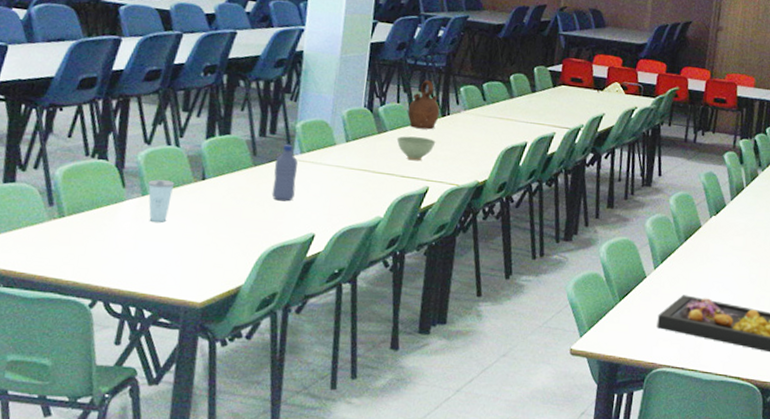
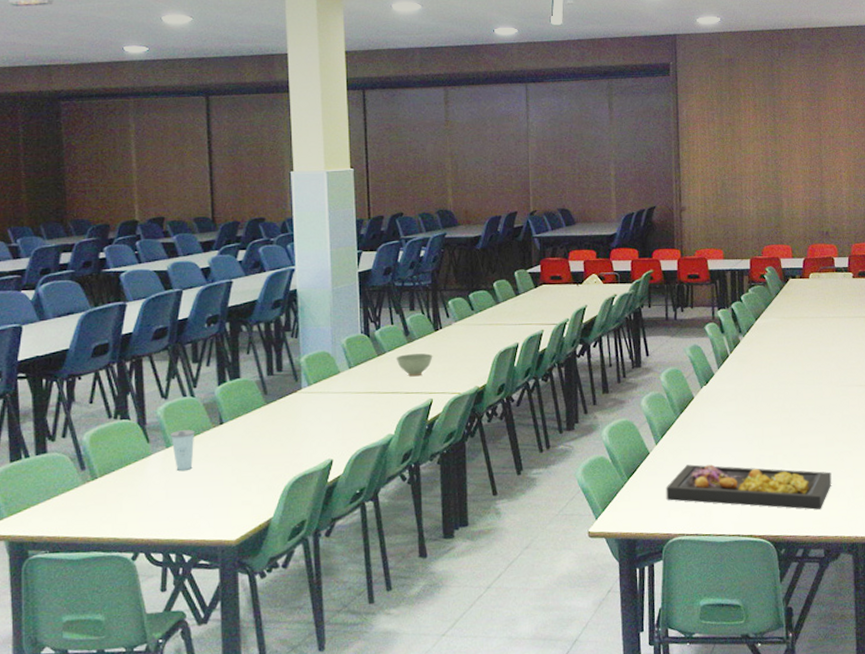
water bottle: present [272,143,298,202] -> none [285,378,308,433]
jug: present [408,80,440,130] -> none [402,299,433,346]

